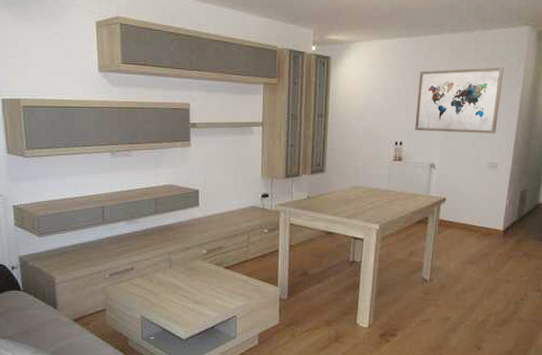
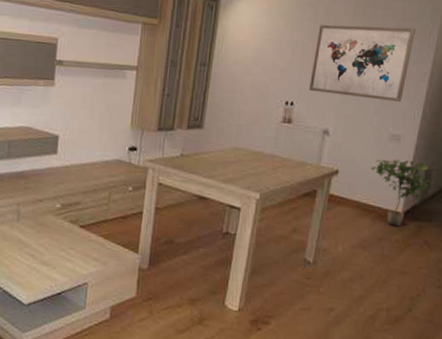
potted plant: none [473,184,528,243] -> present [370,159,433,228]

